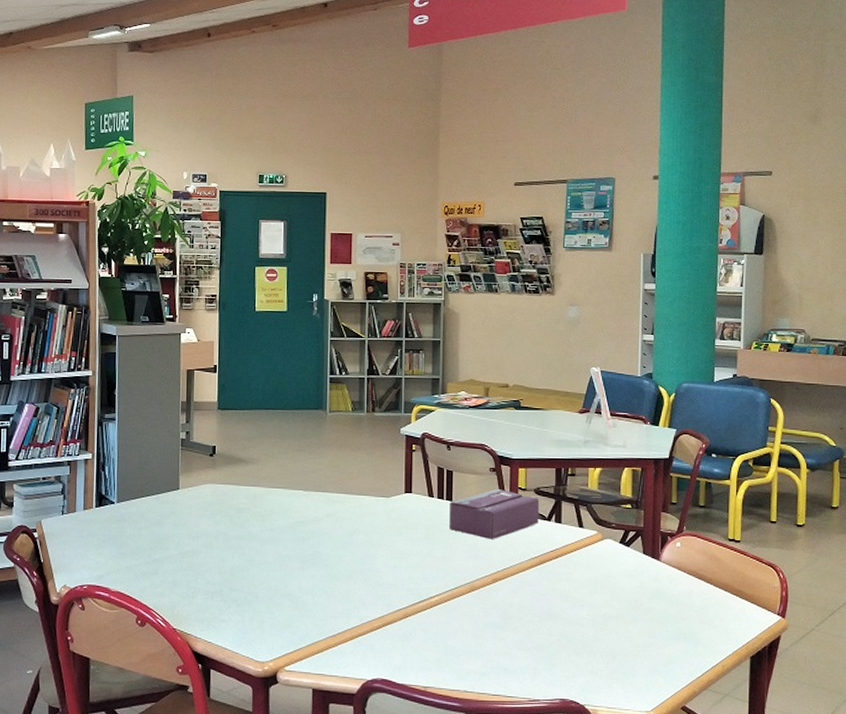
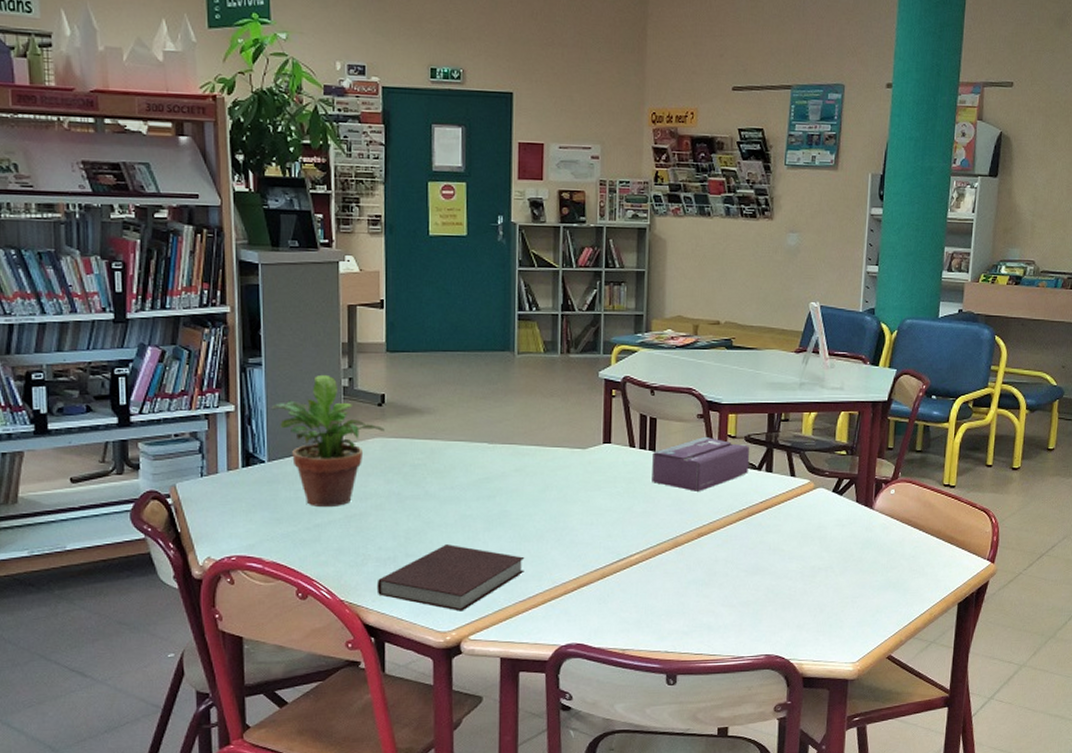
potted plant: none [121,428,215,545] -> present [271,374,385,508]
notebook: none [204,581,335,643] -> present [376,545,525,611]

